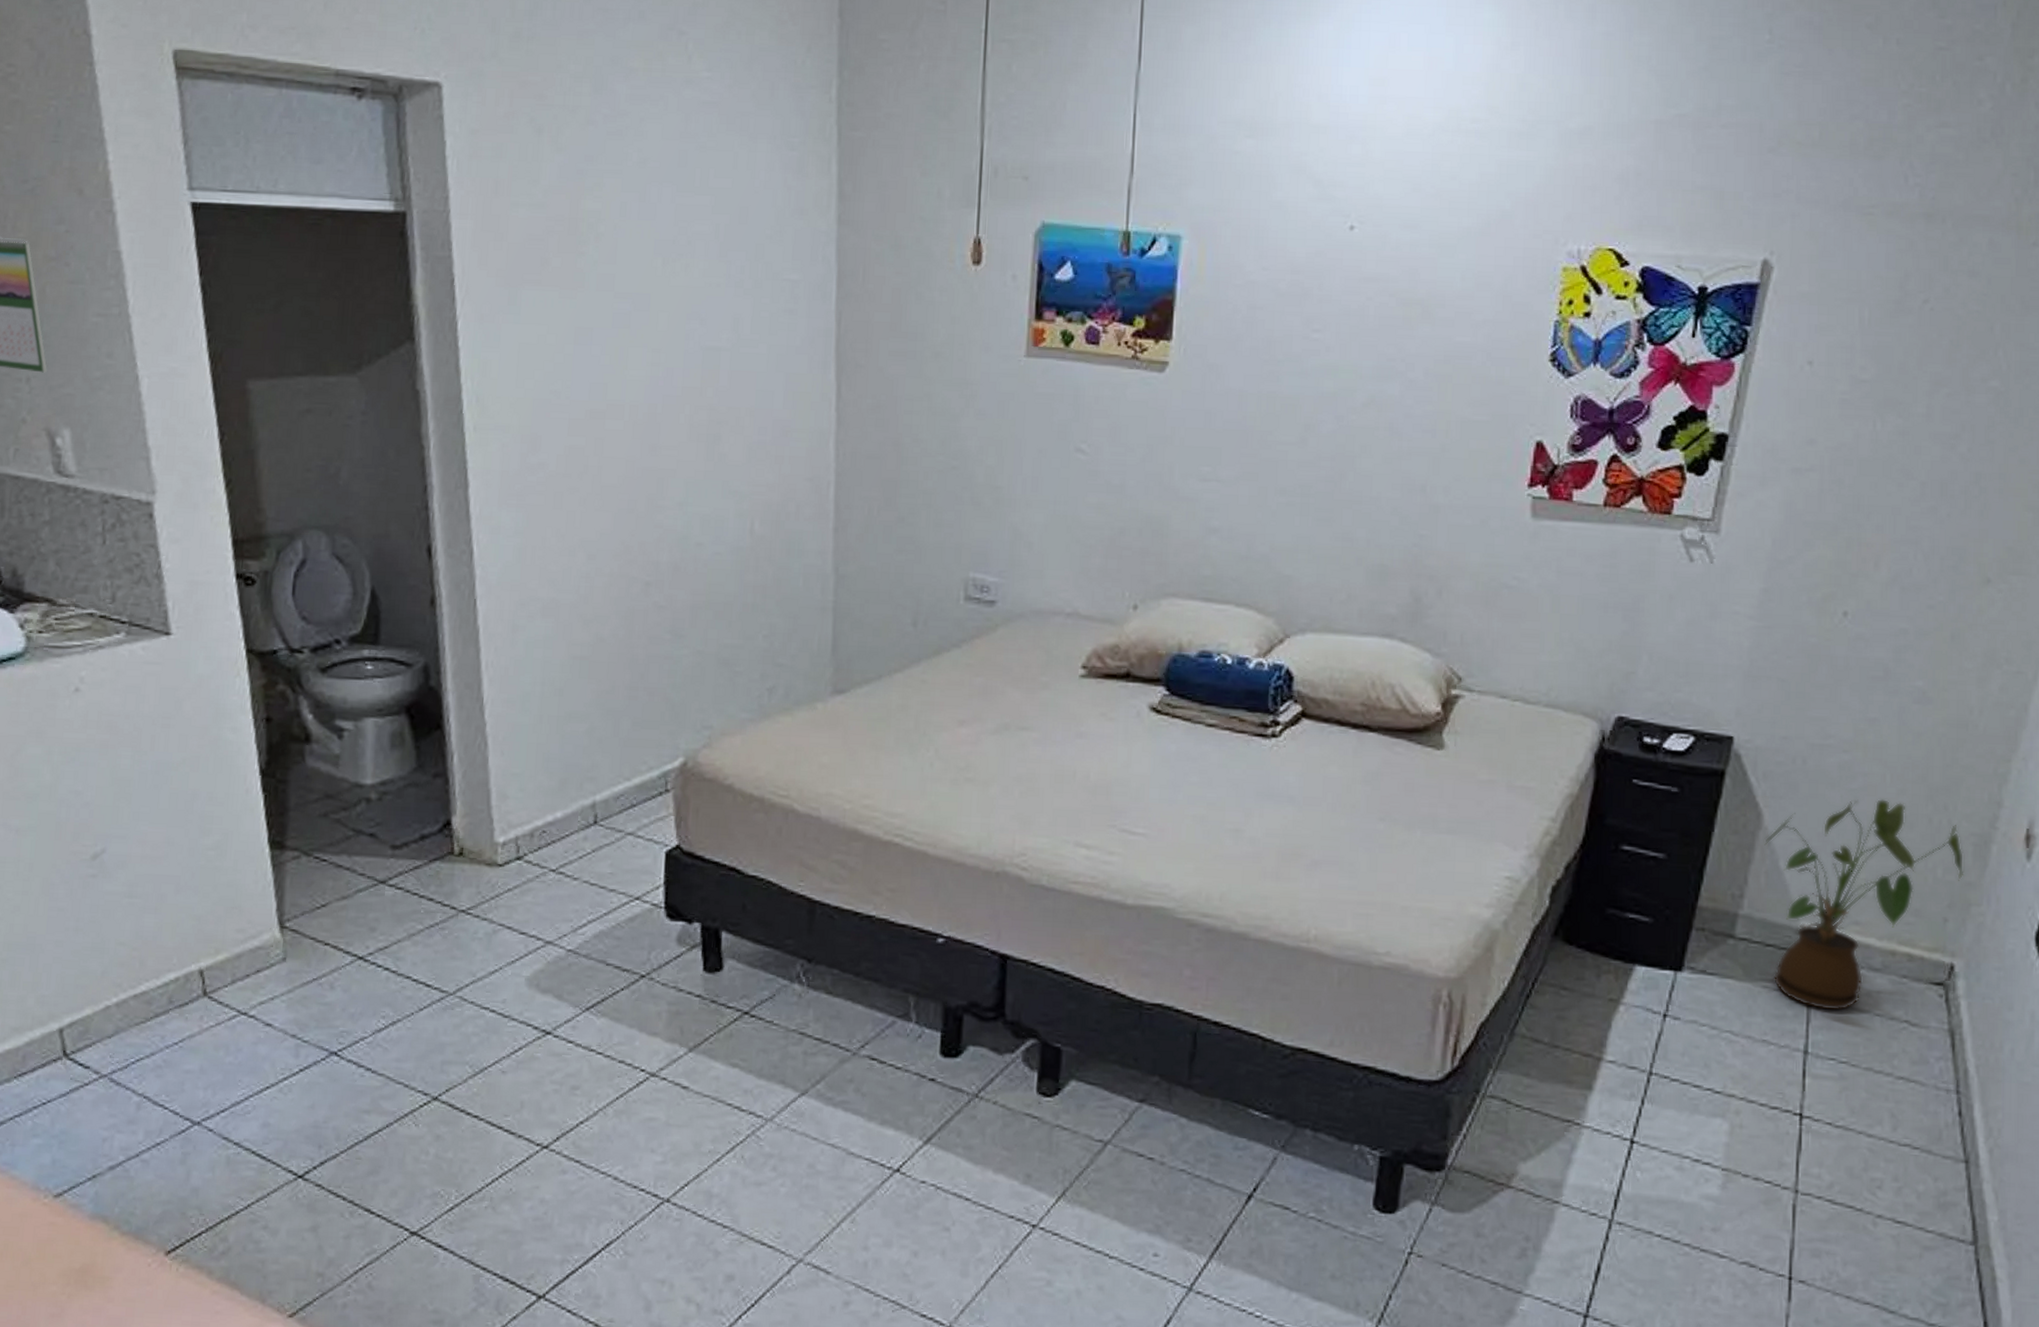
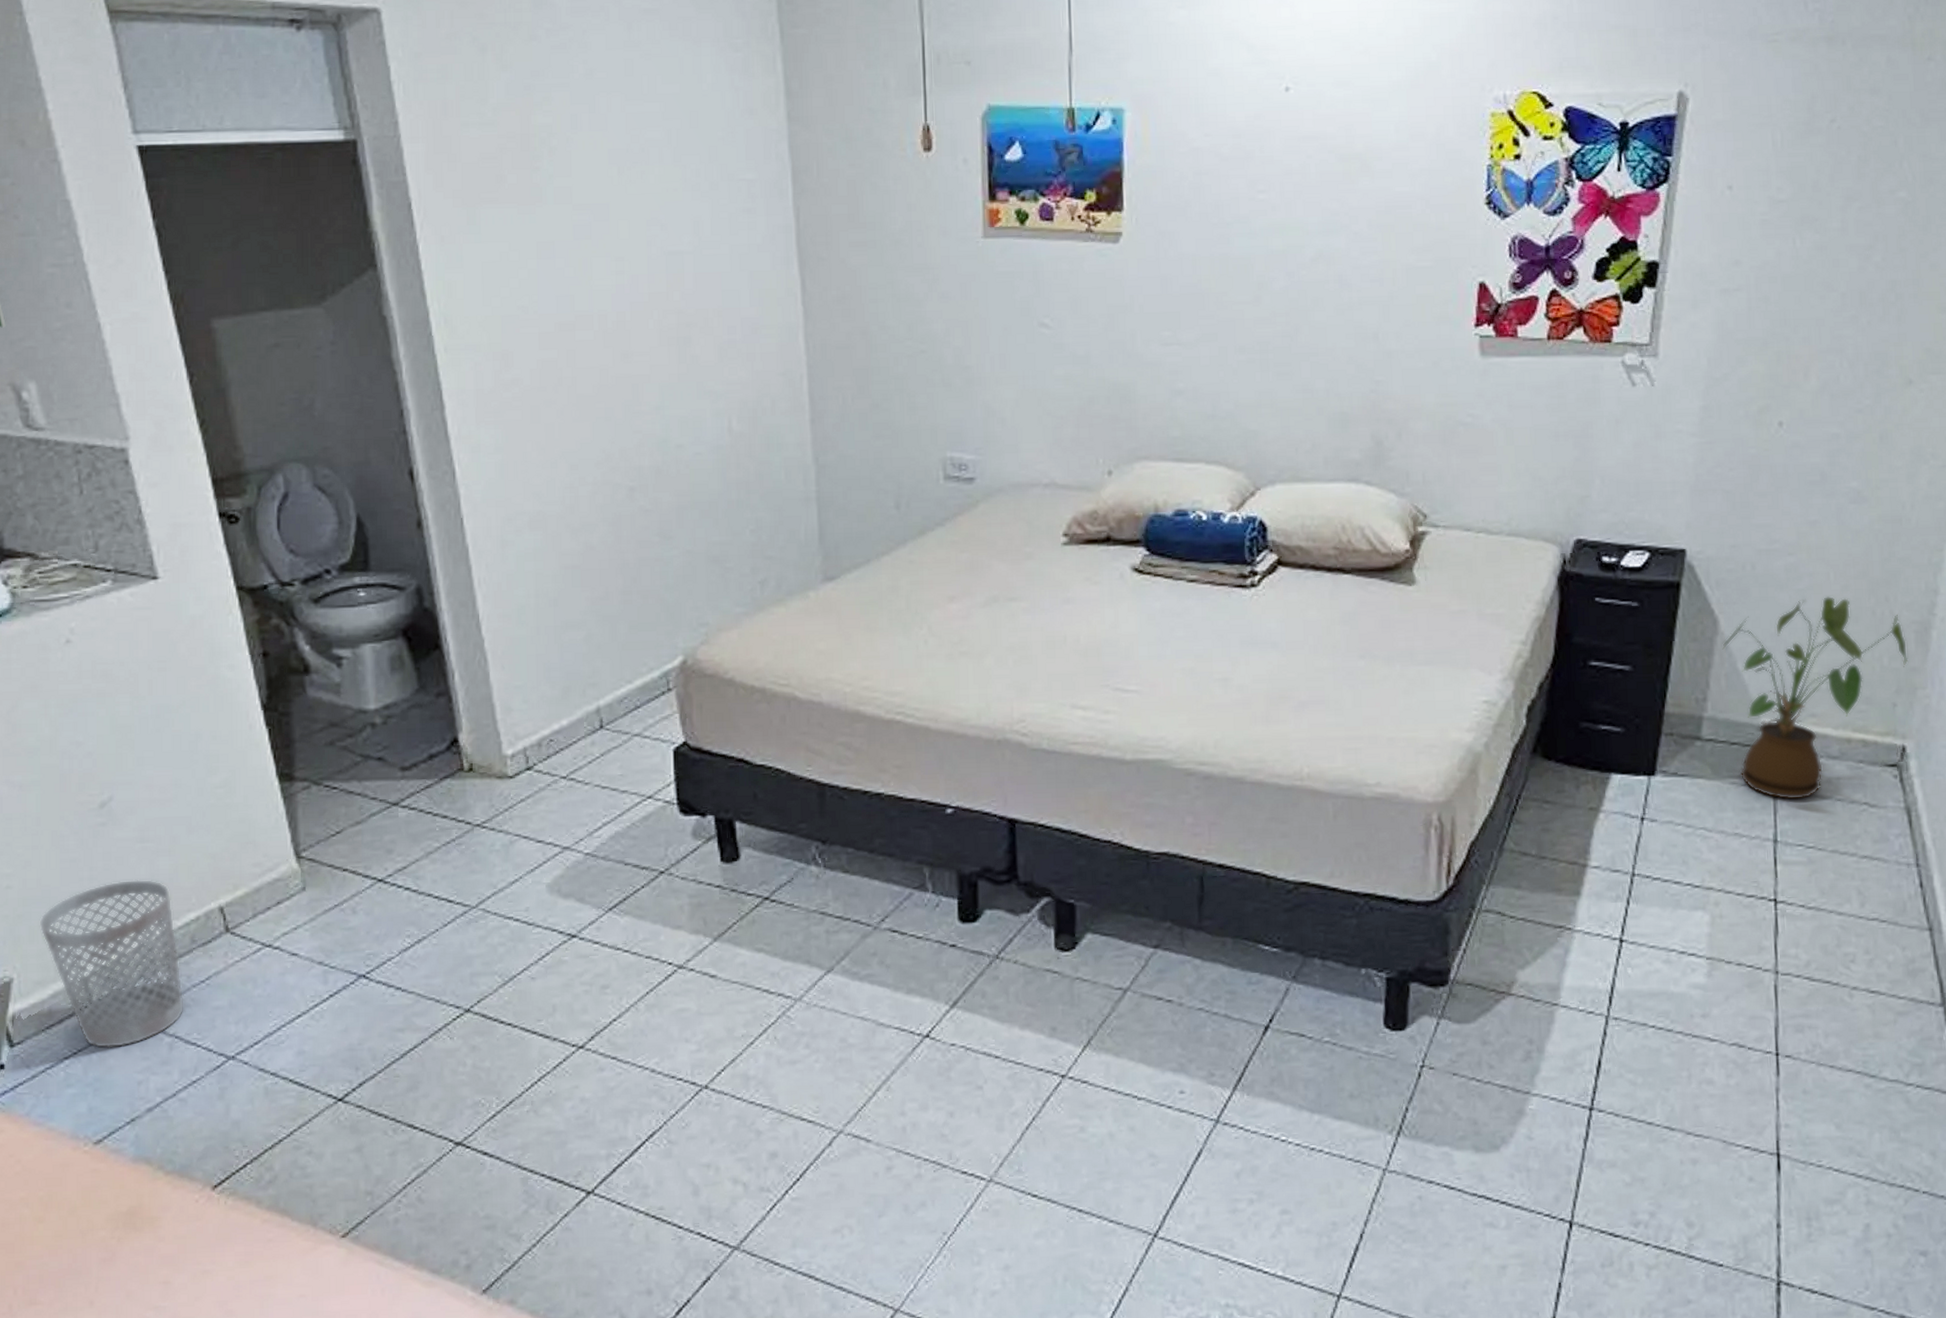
wastebasket: none [21,933,157,1103] -> present [39,879,185,1049]

